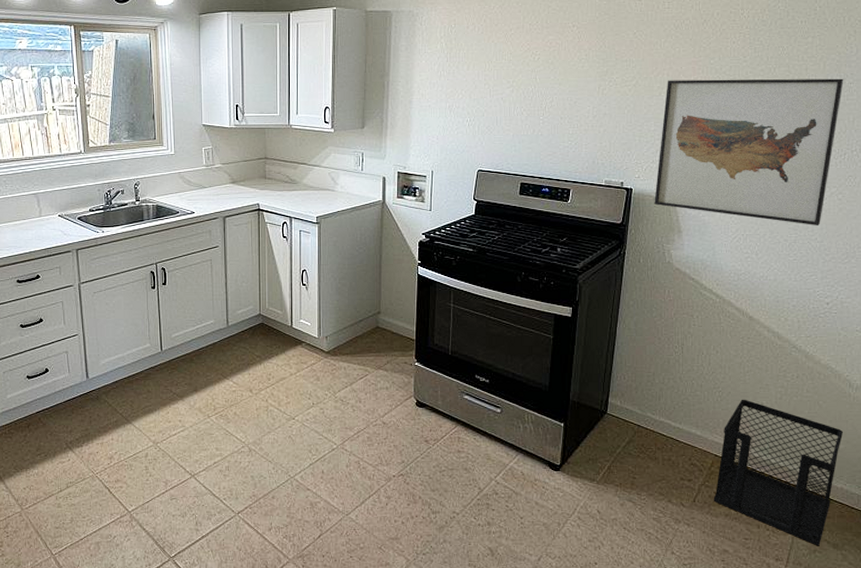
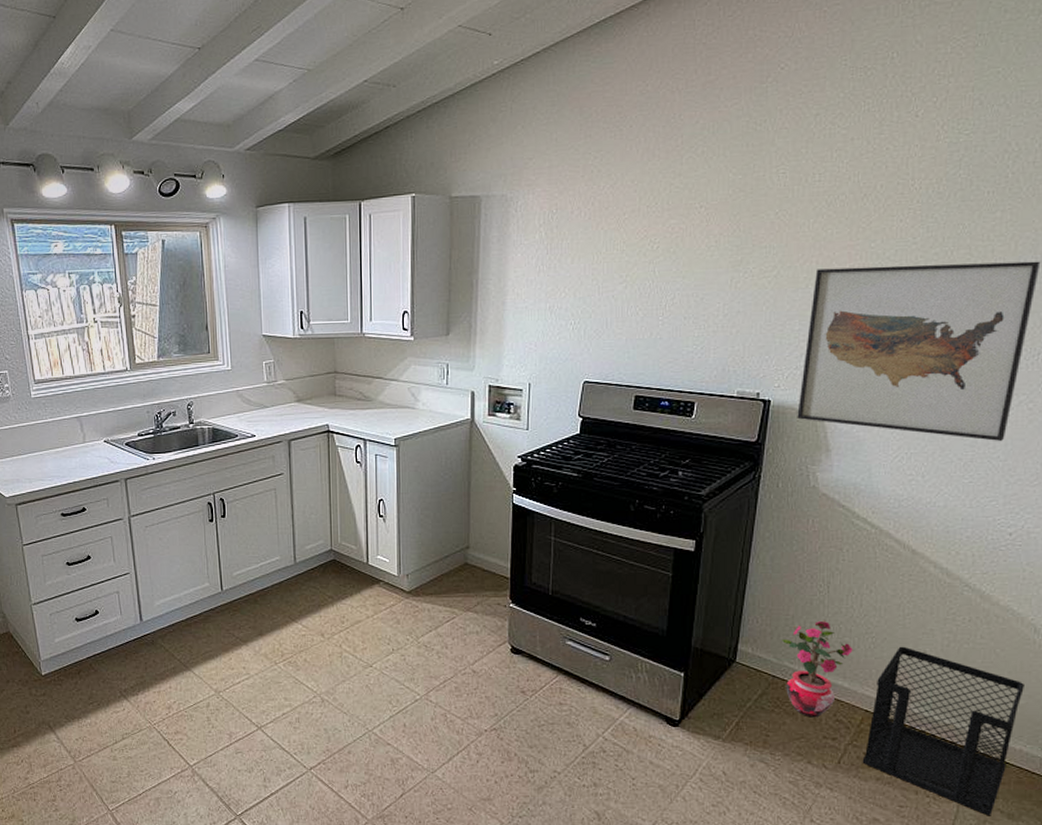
potted plant: none [645,377,705,462] -> present [782,620,854,718]

